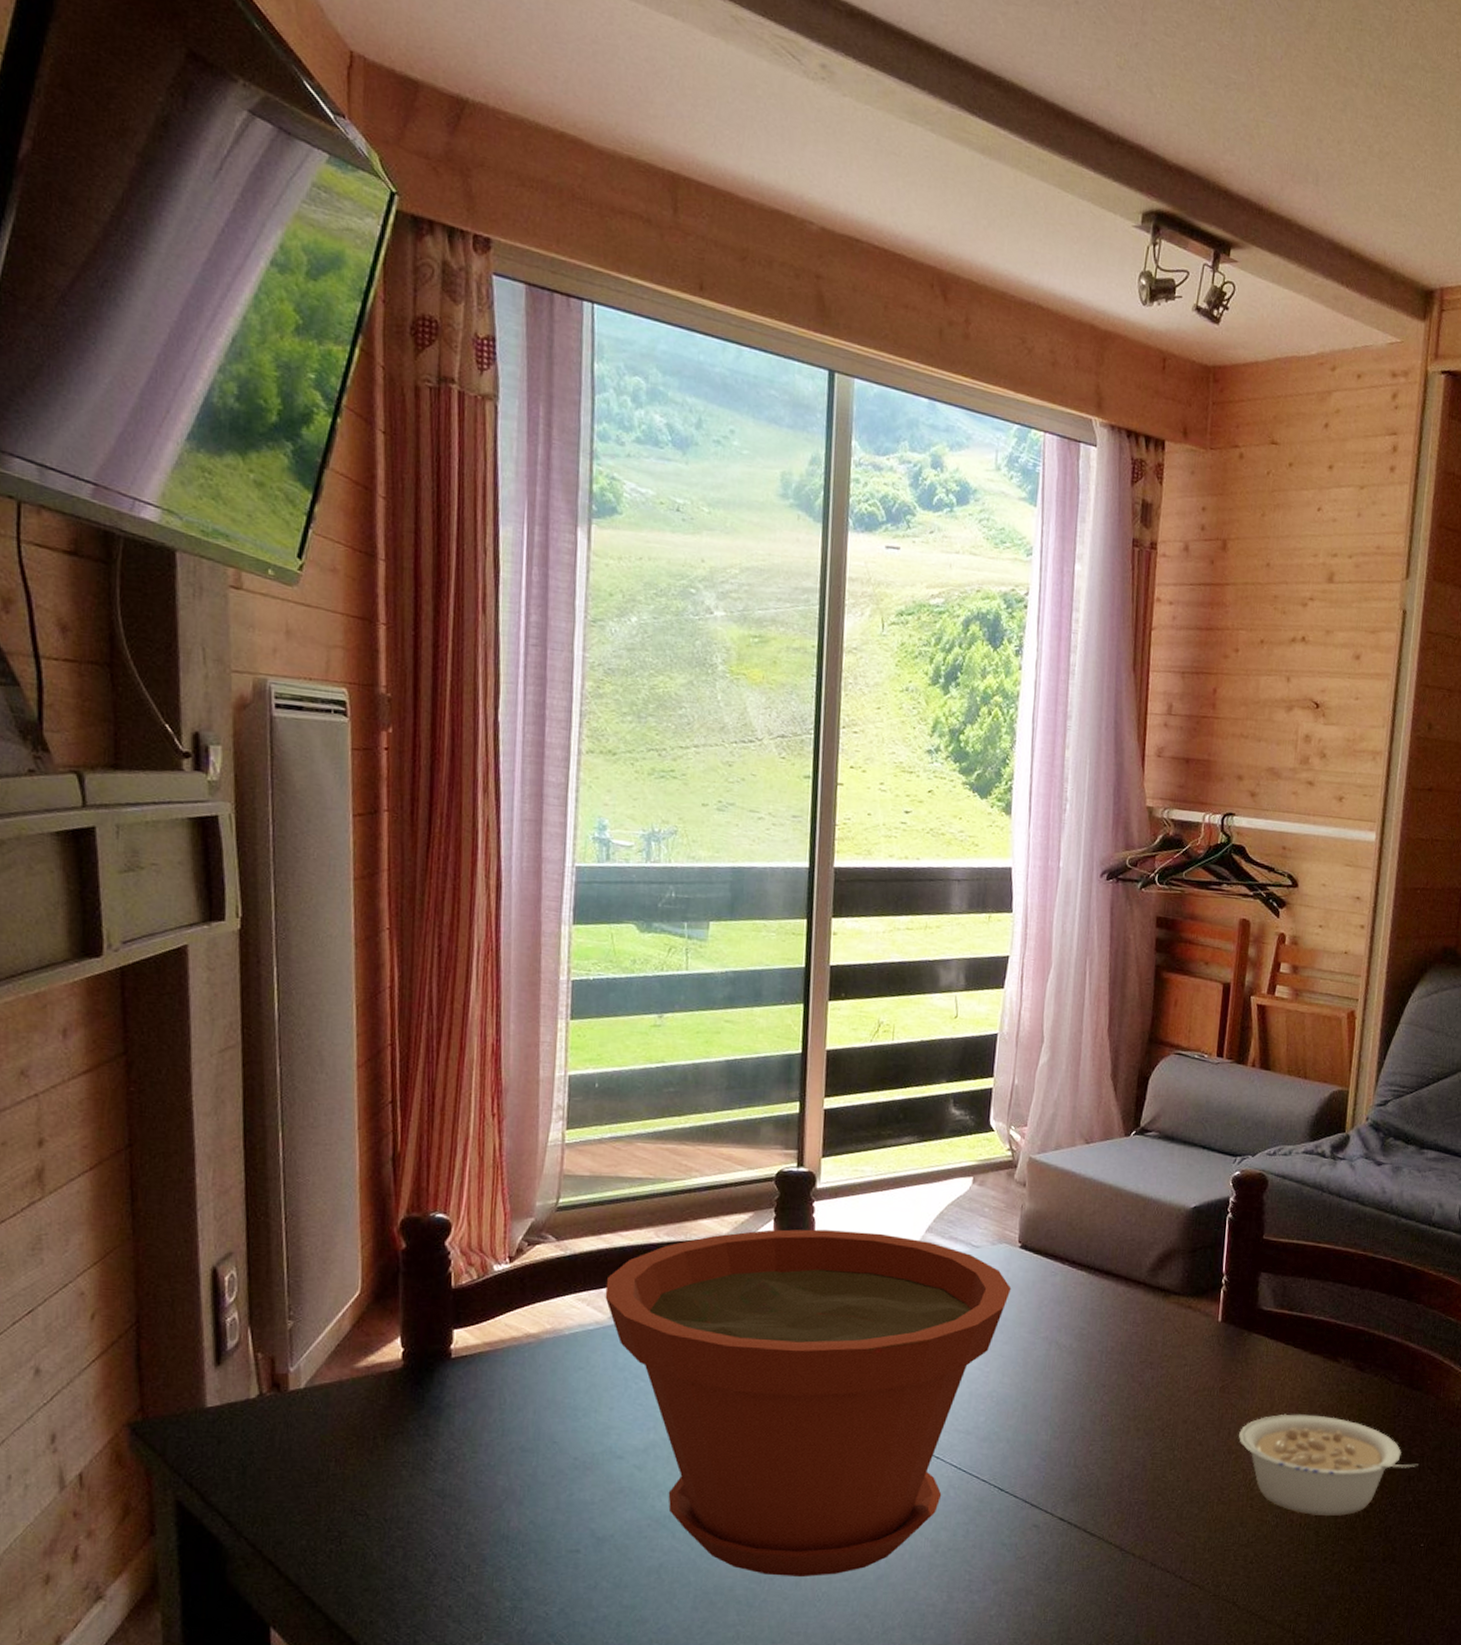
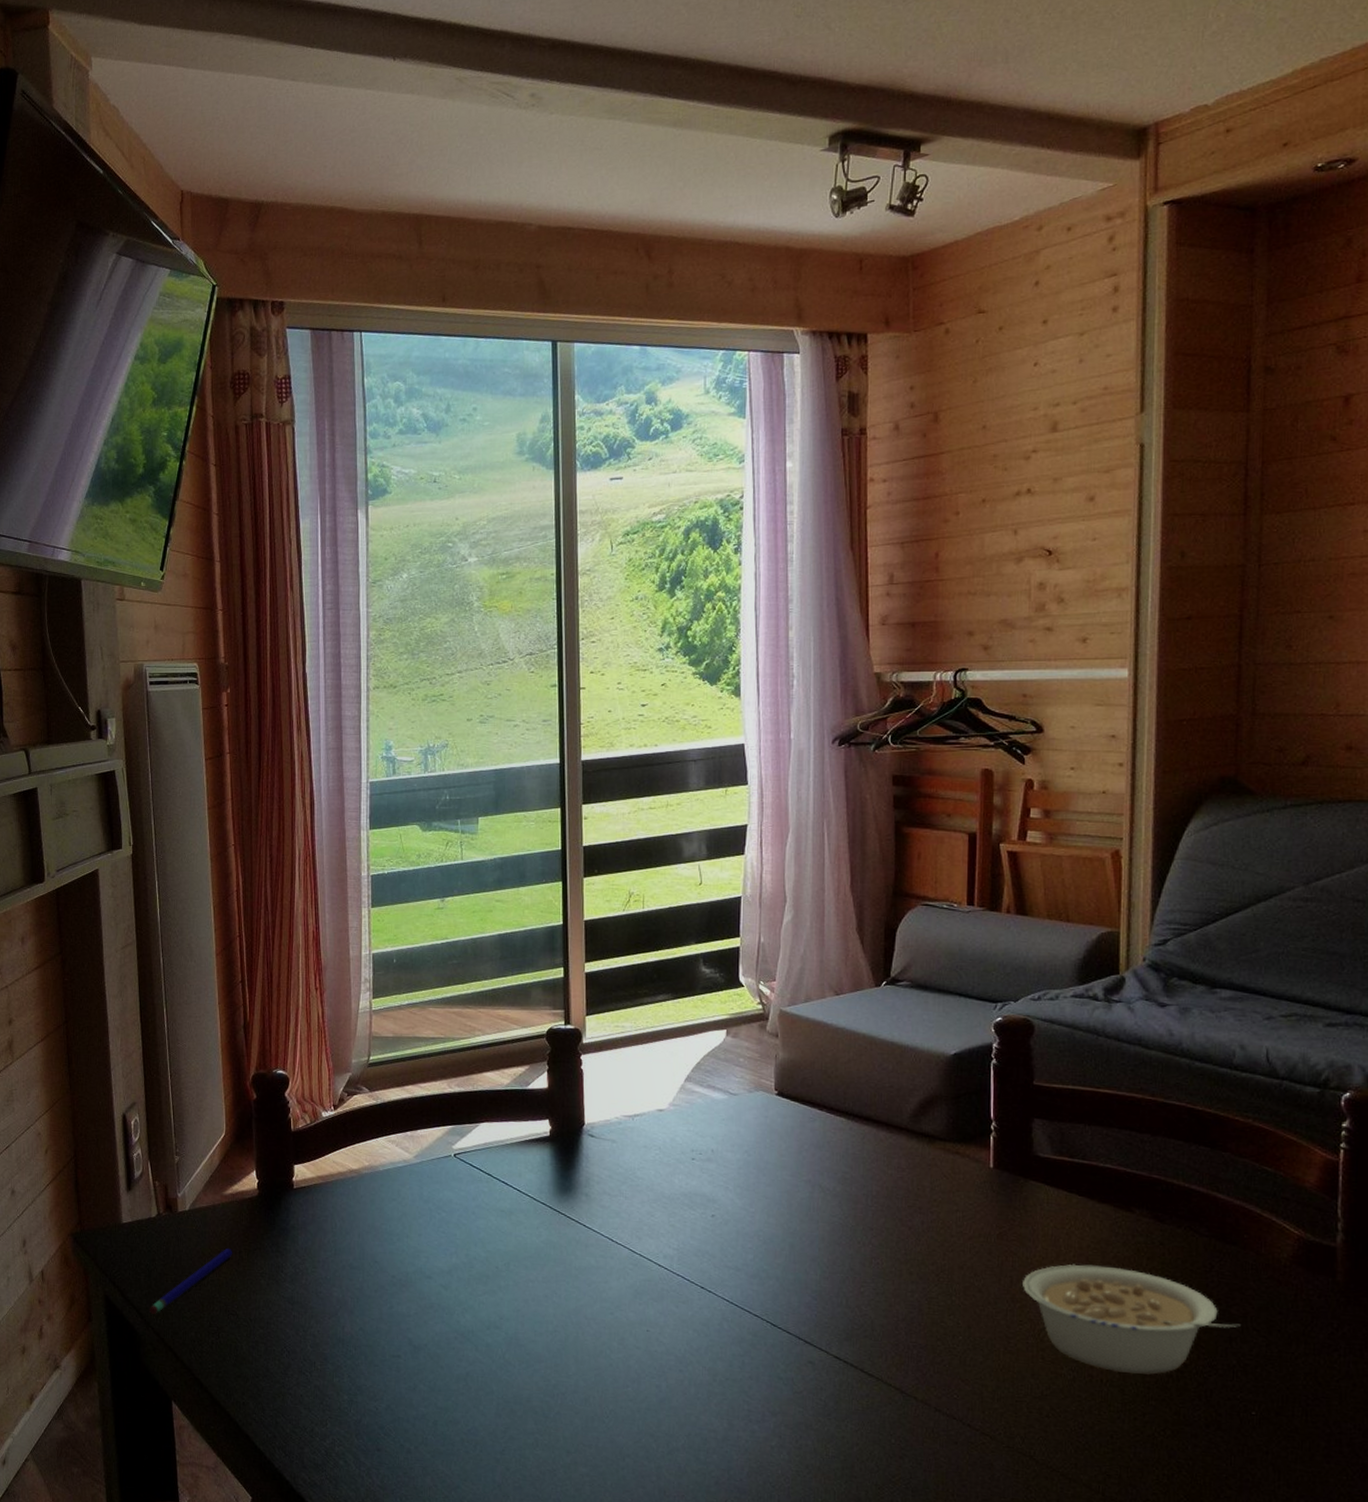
pen: none [242,1434,365,1521] -> present [150,1249,233,1314]
plant pot: present [605,1229,1012,1576] -> none [410,1079,771,1395]

